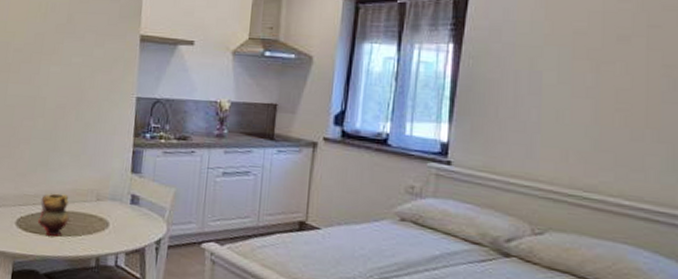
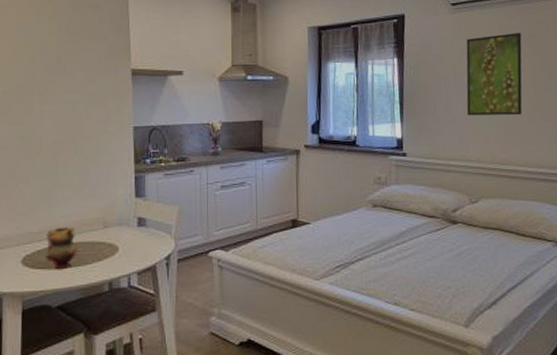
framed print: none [541,21,635,129] -> present [466,33,523,116]

